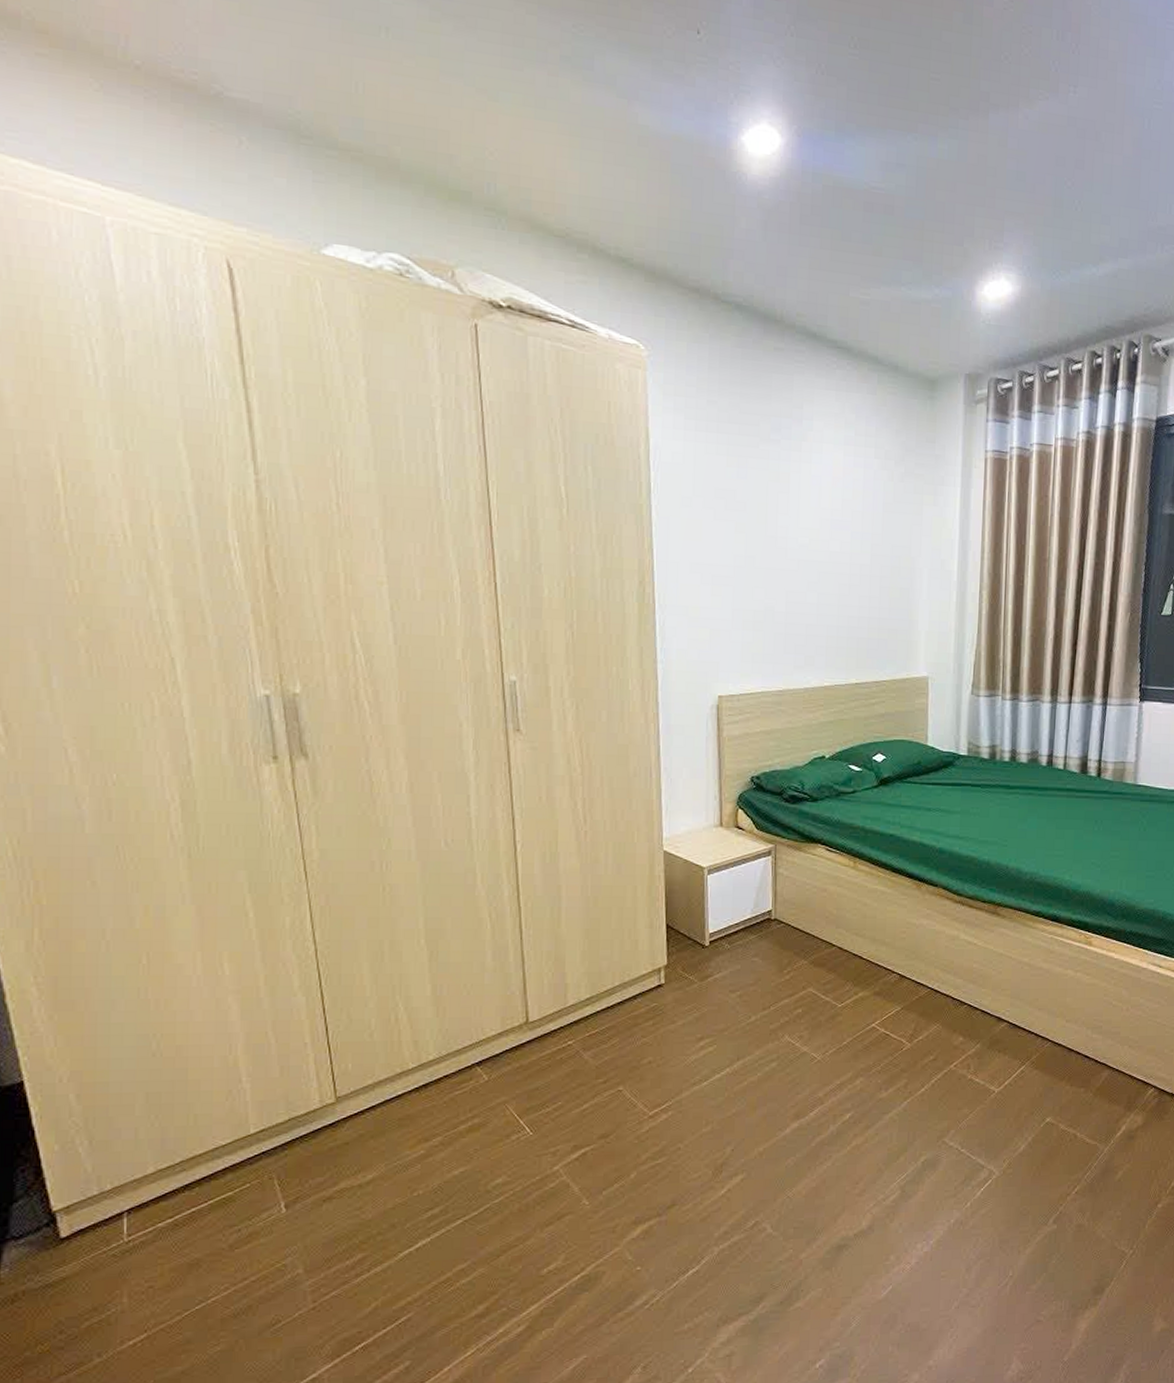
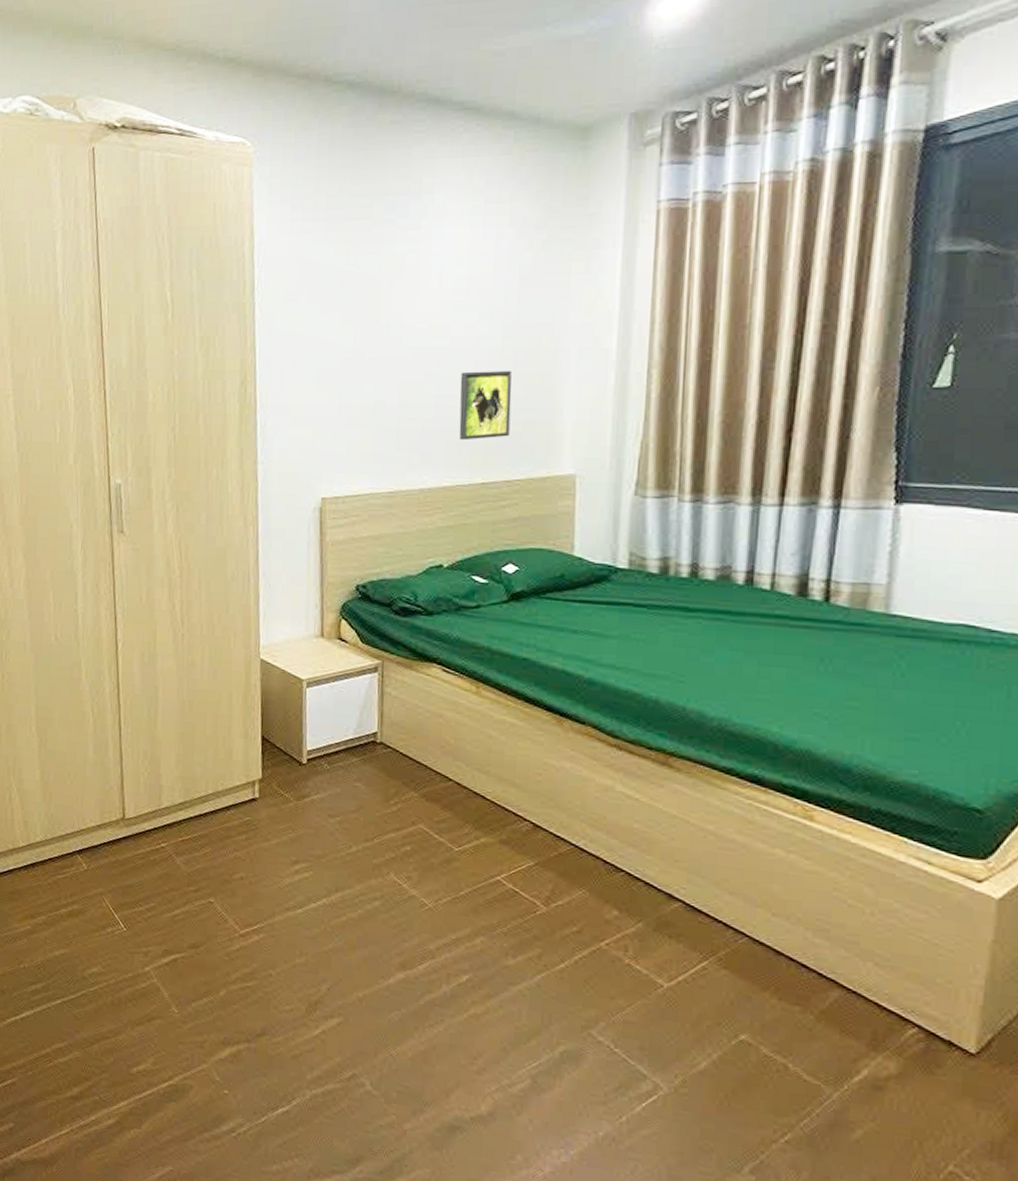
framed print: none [836,584,879,645] -> present [459,370,512,441]

